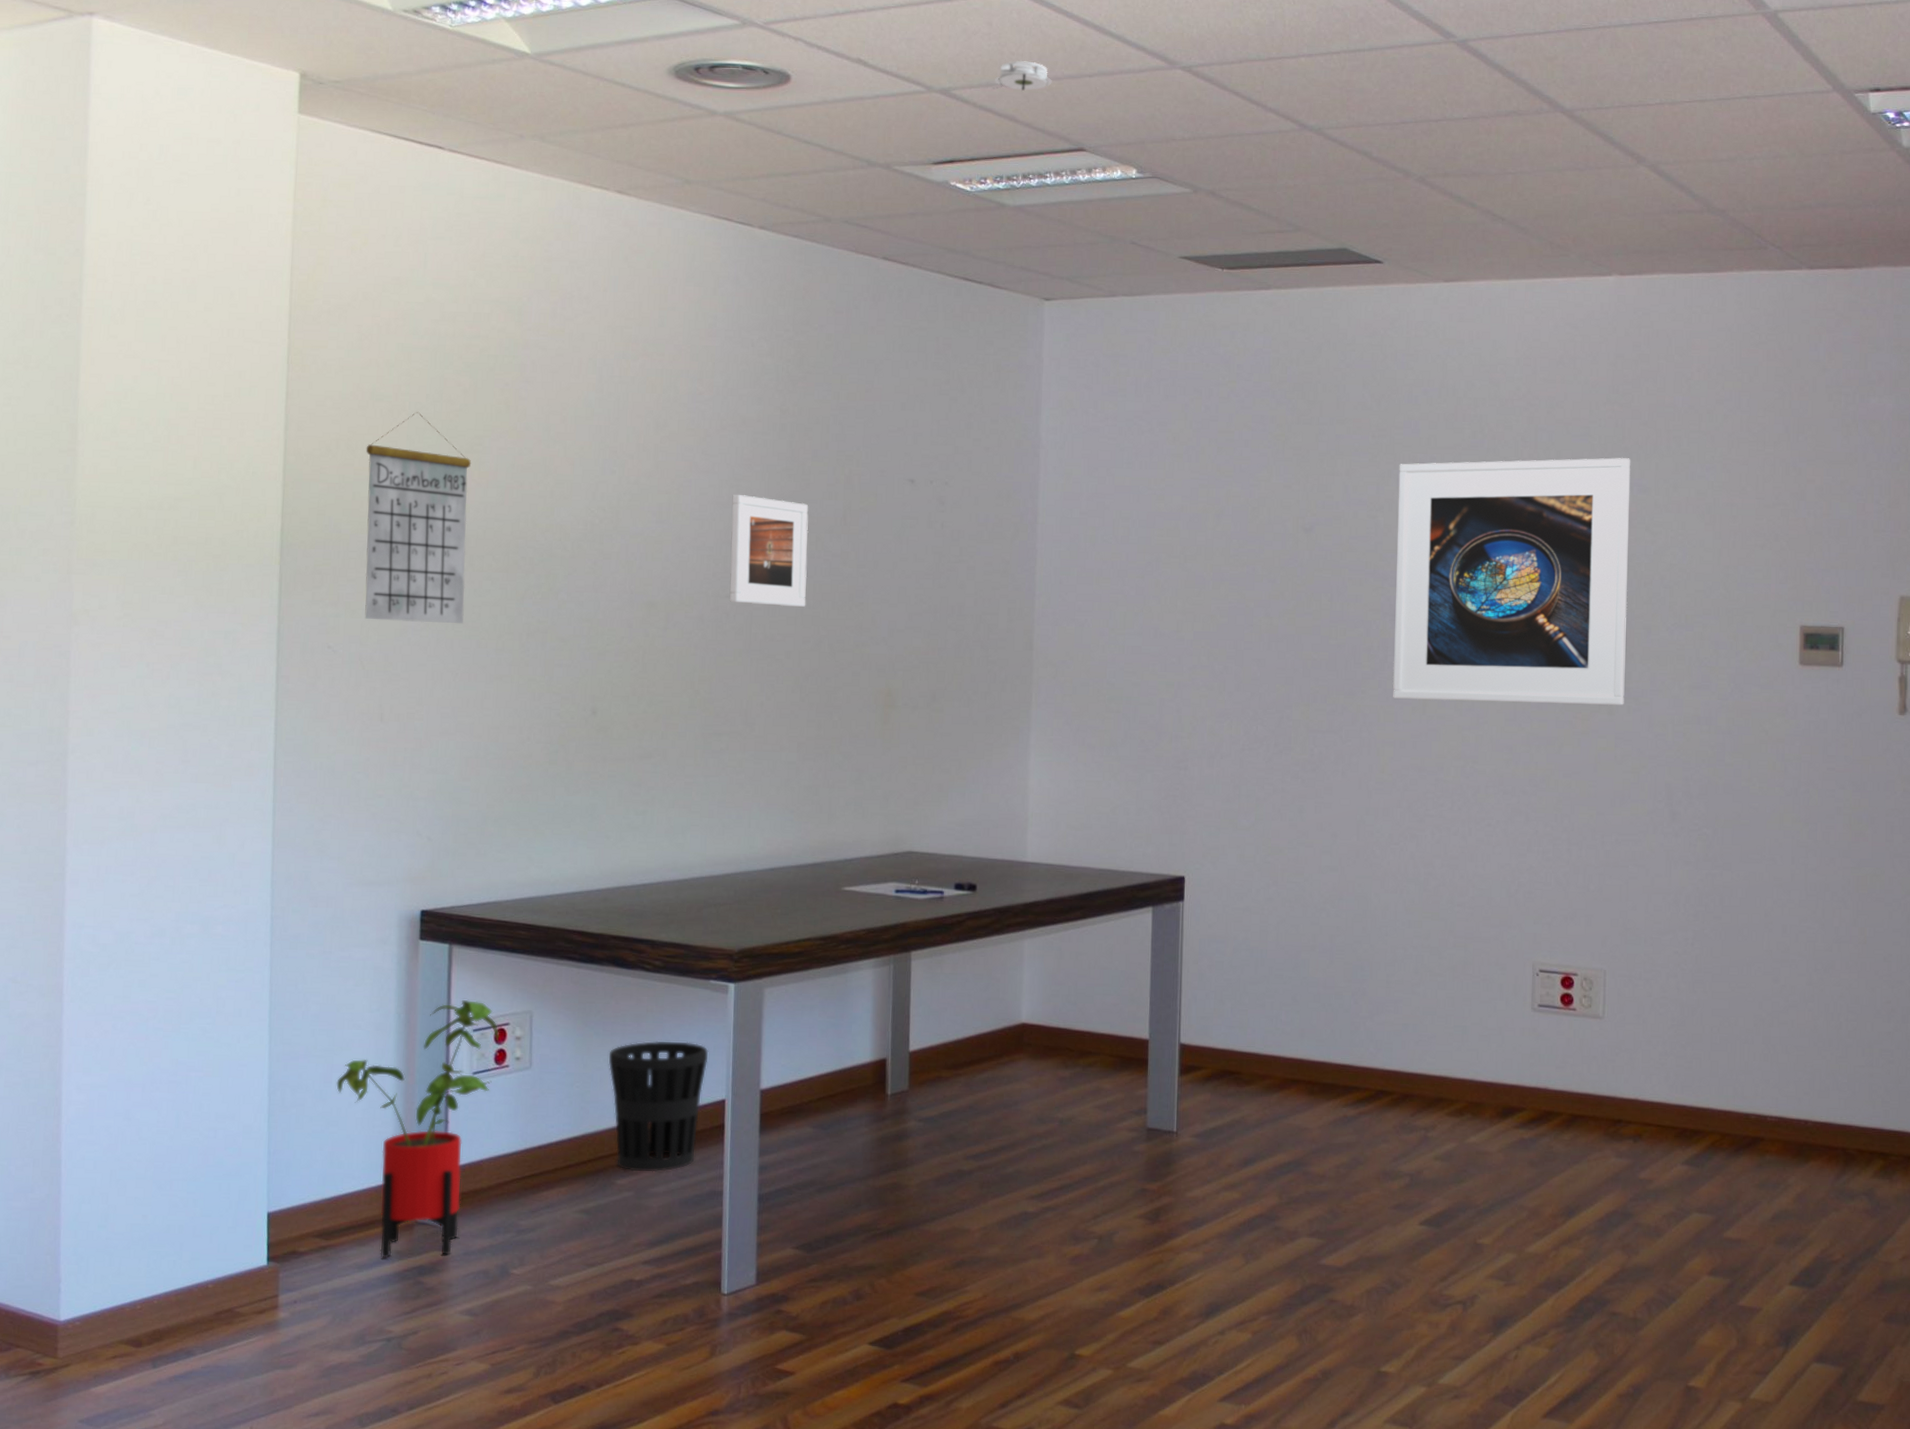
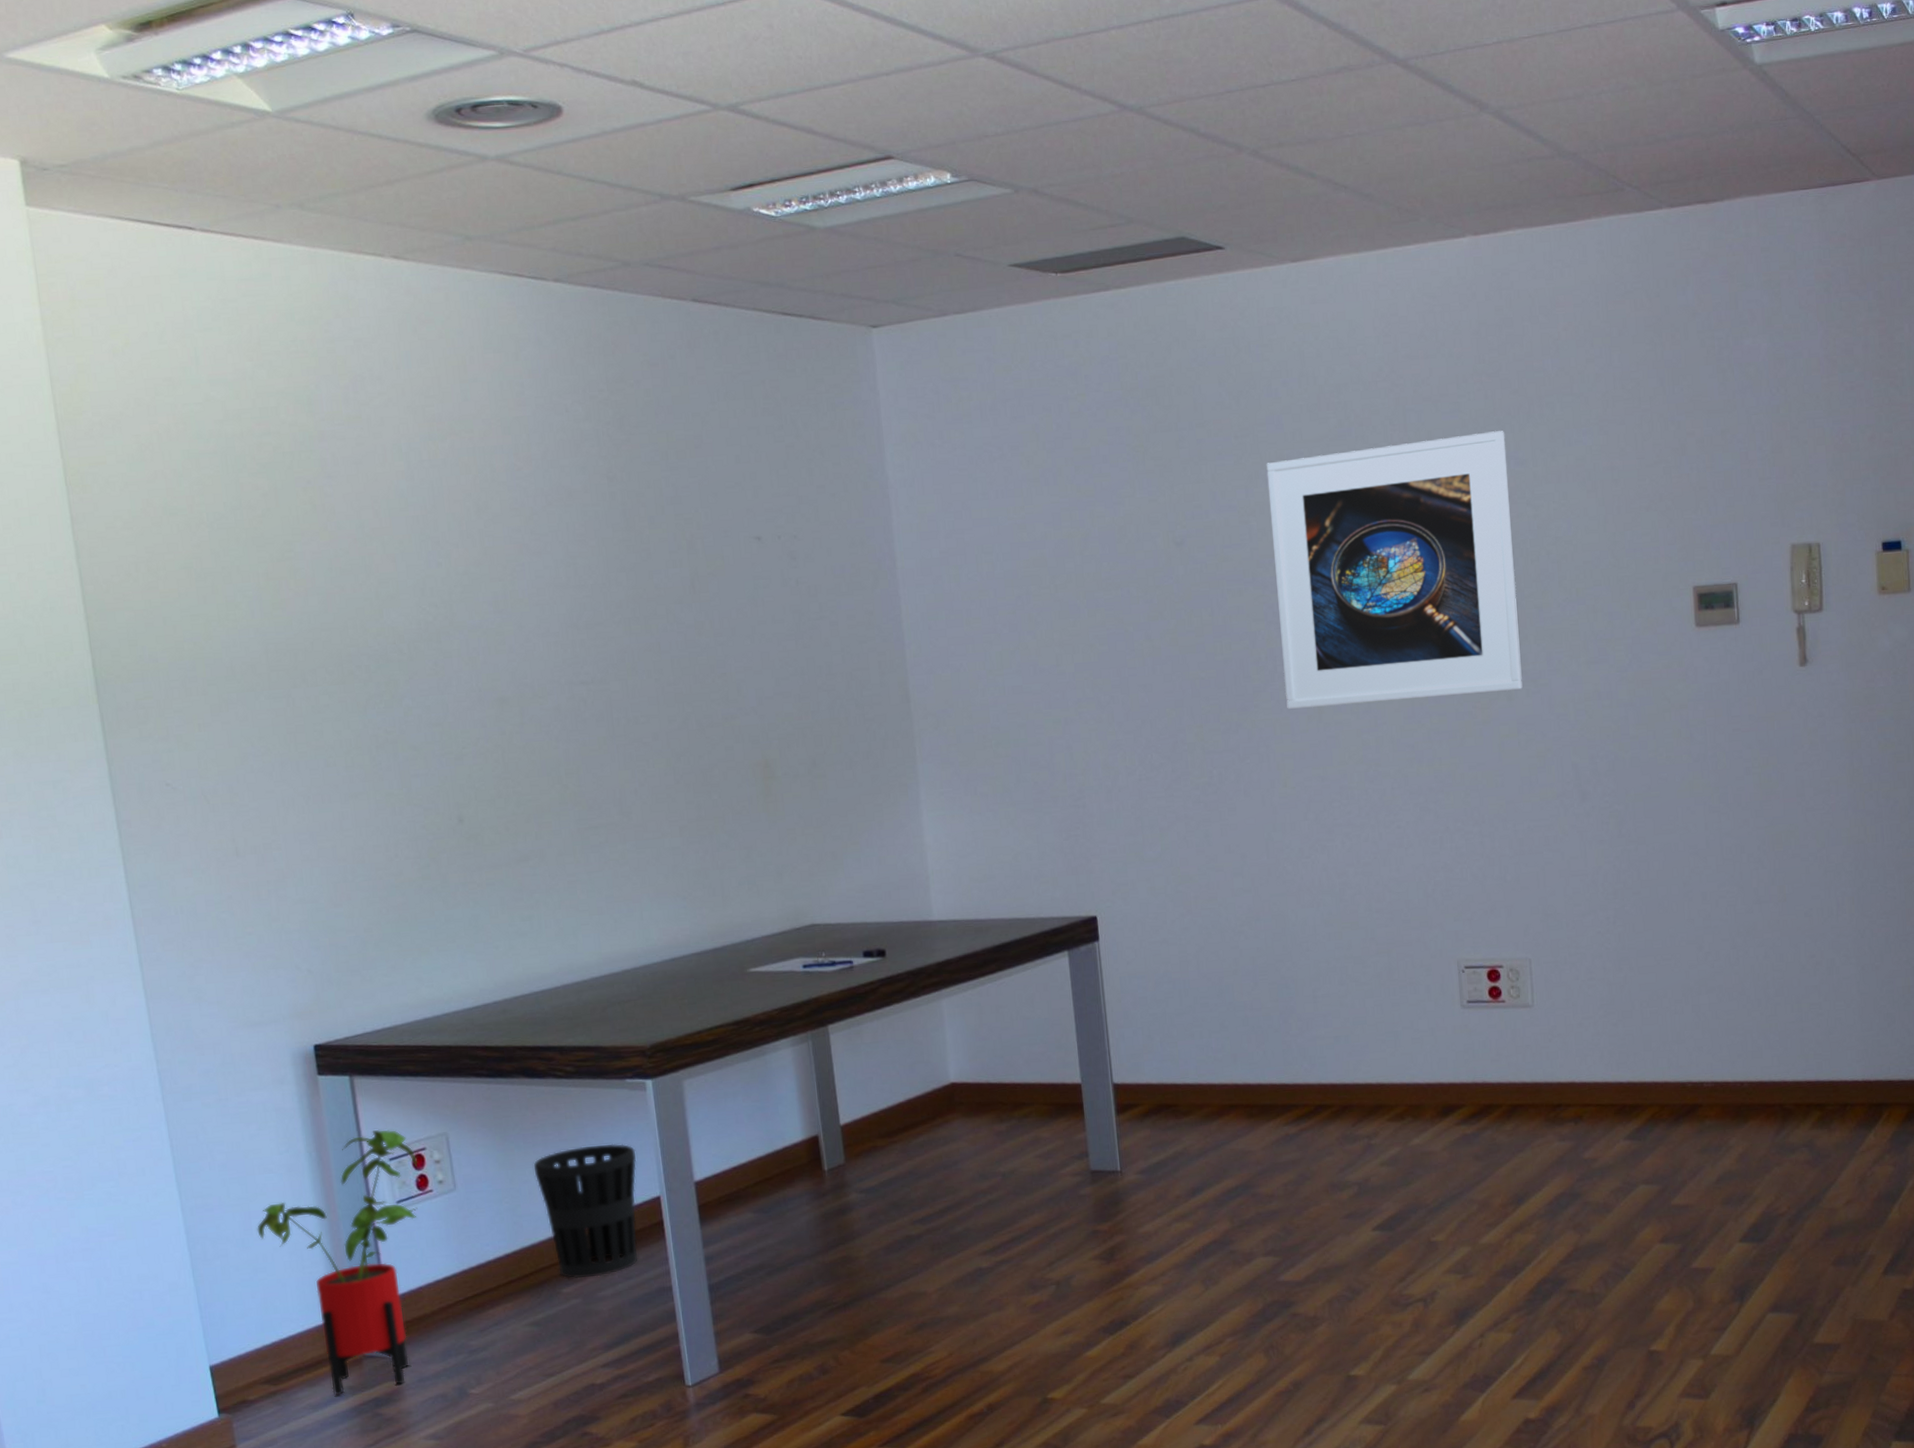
calendar: present [365,411,472,624] -> none [168,522,306,750]
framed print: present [729,495,809,608] -> none [570,573,666,689]
smoke detector: present [992,60,1052,91] -> none [783,64,847,100]

